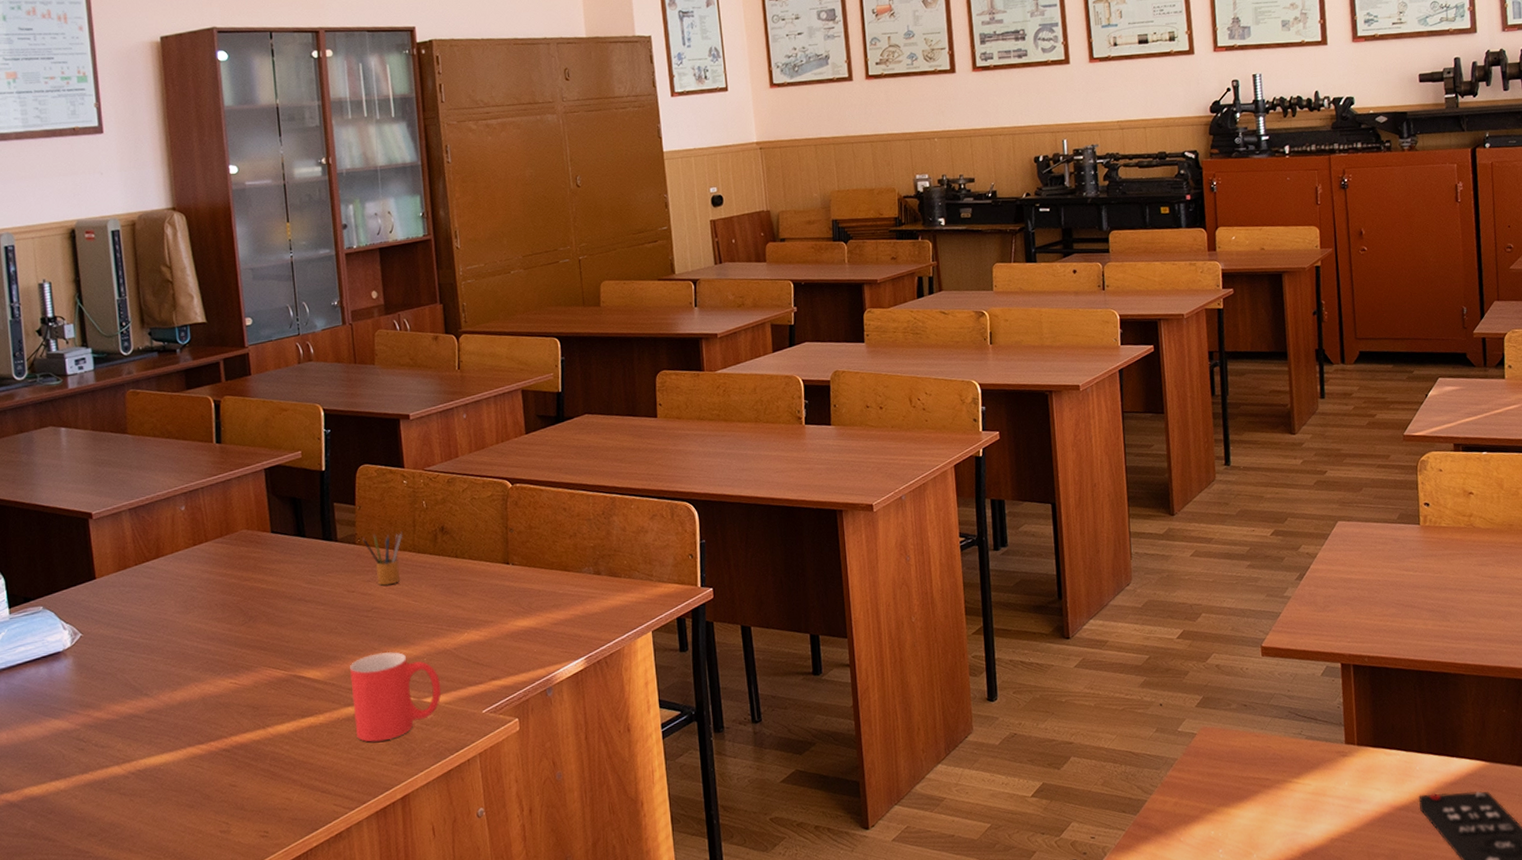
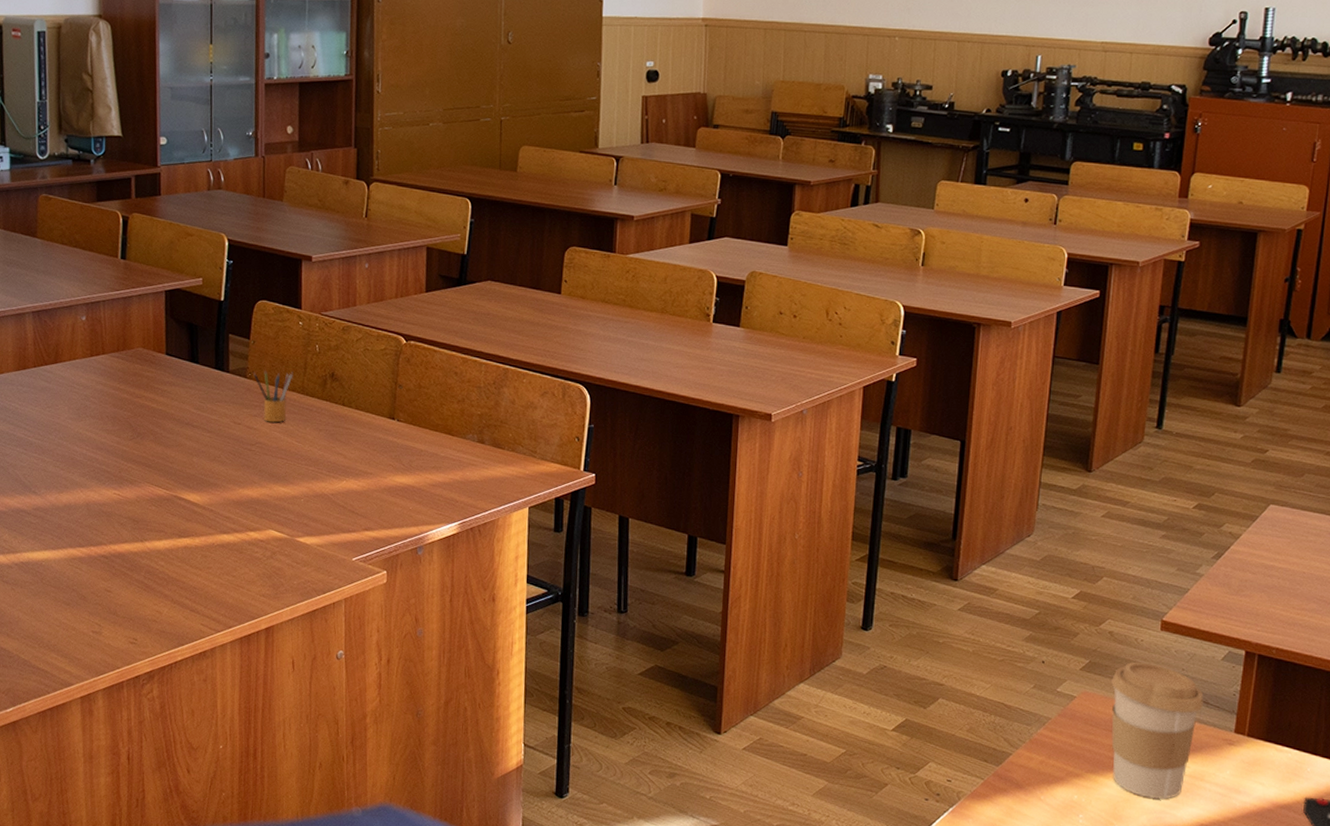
mug: present [350,651,442,742] -> none [228,487,315,572]
coffee cup: none [1226,689,1313,822] -> present [1111,662,1204,800]

